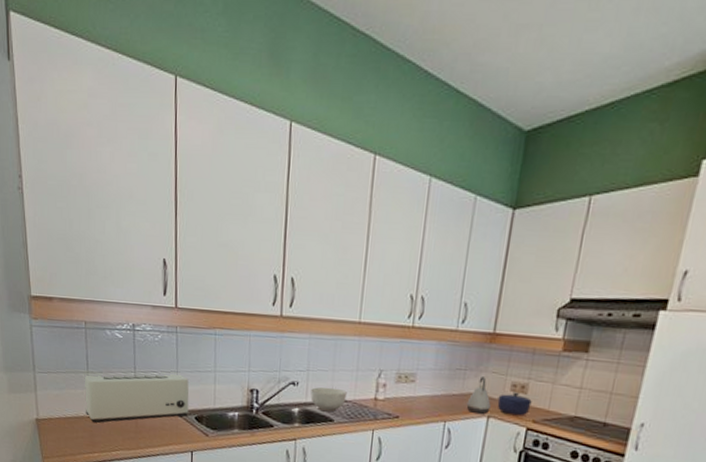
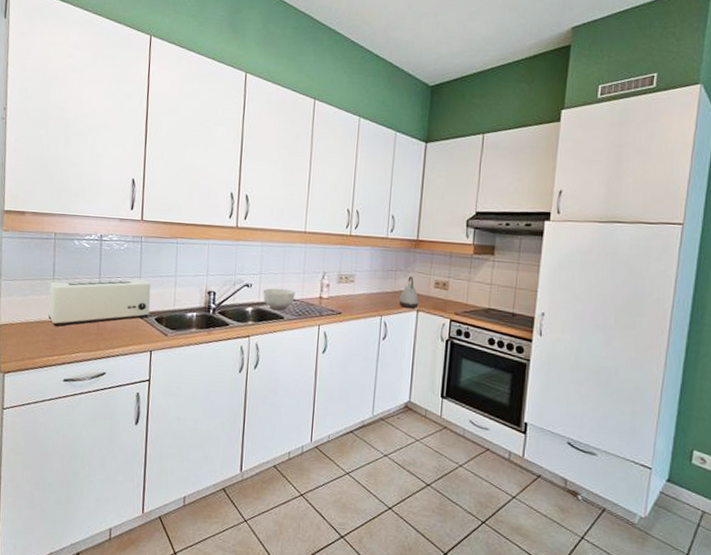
cooking pot: present [497,392,532,416] -> none [424,289,453,310]

